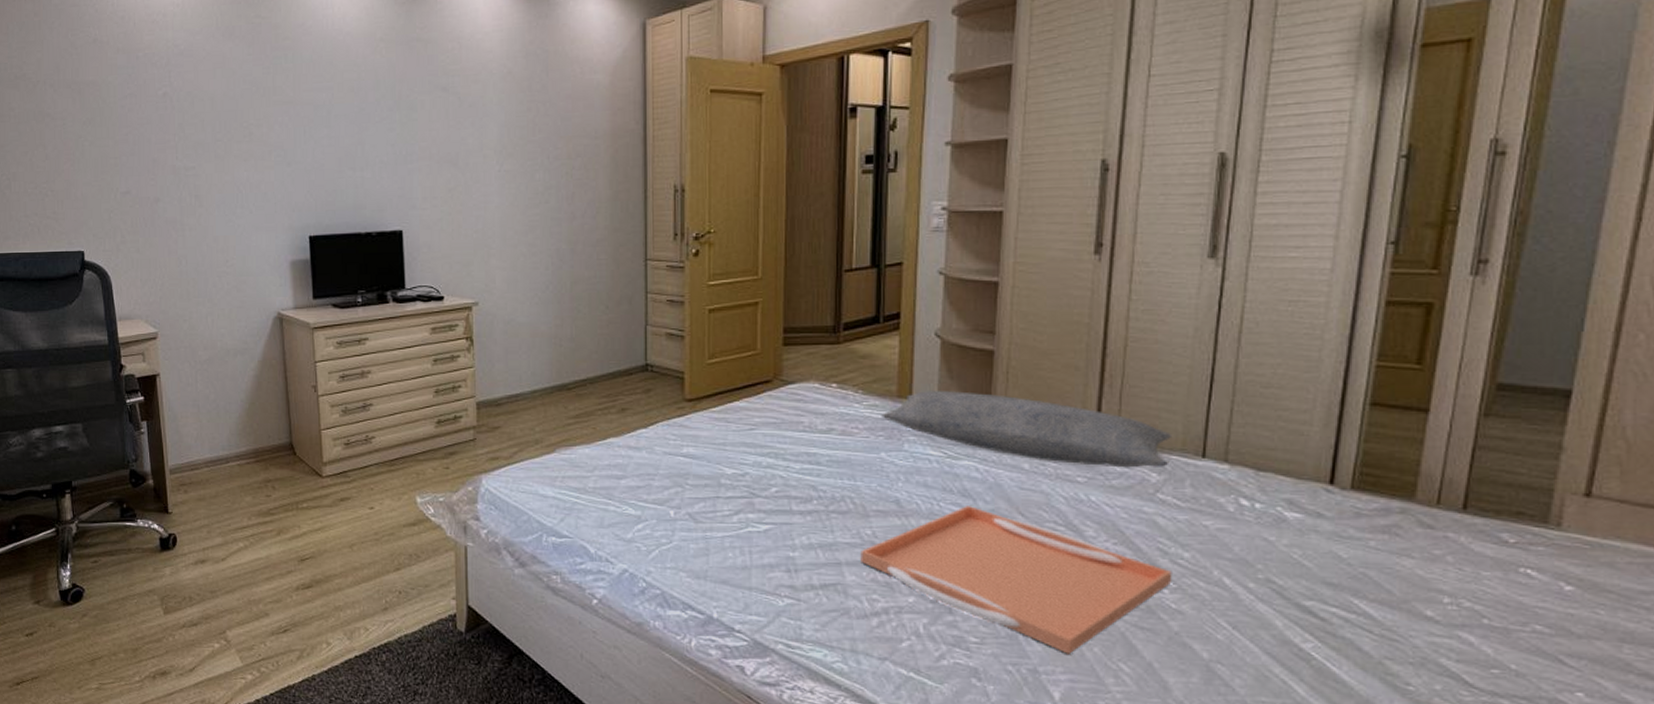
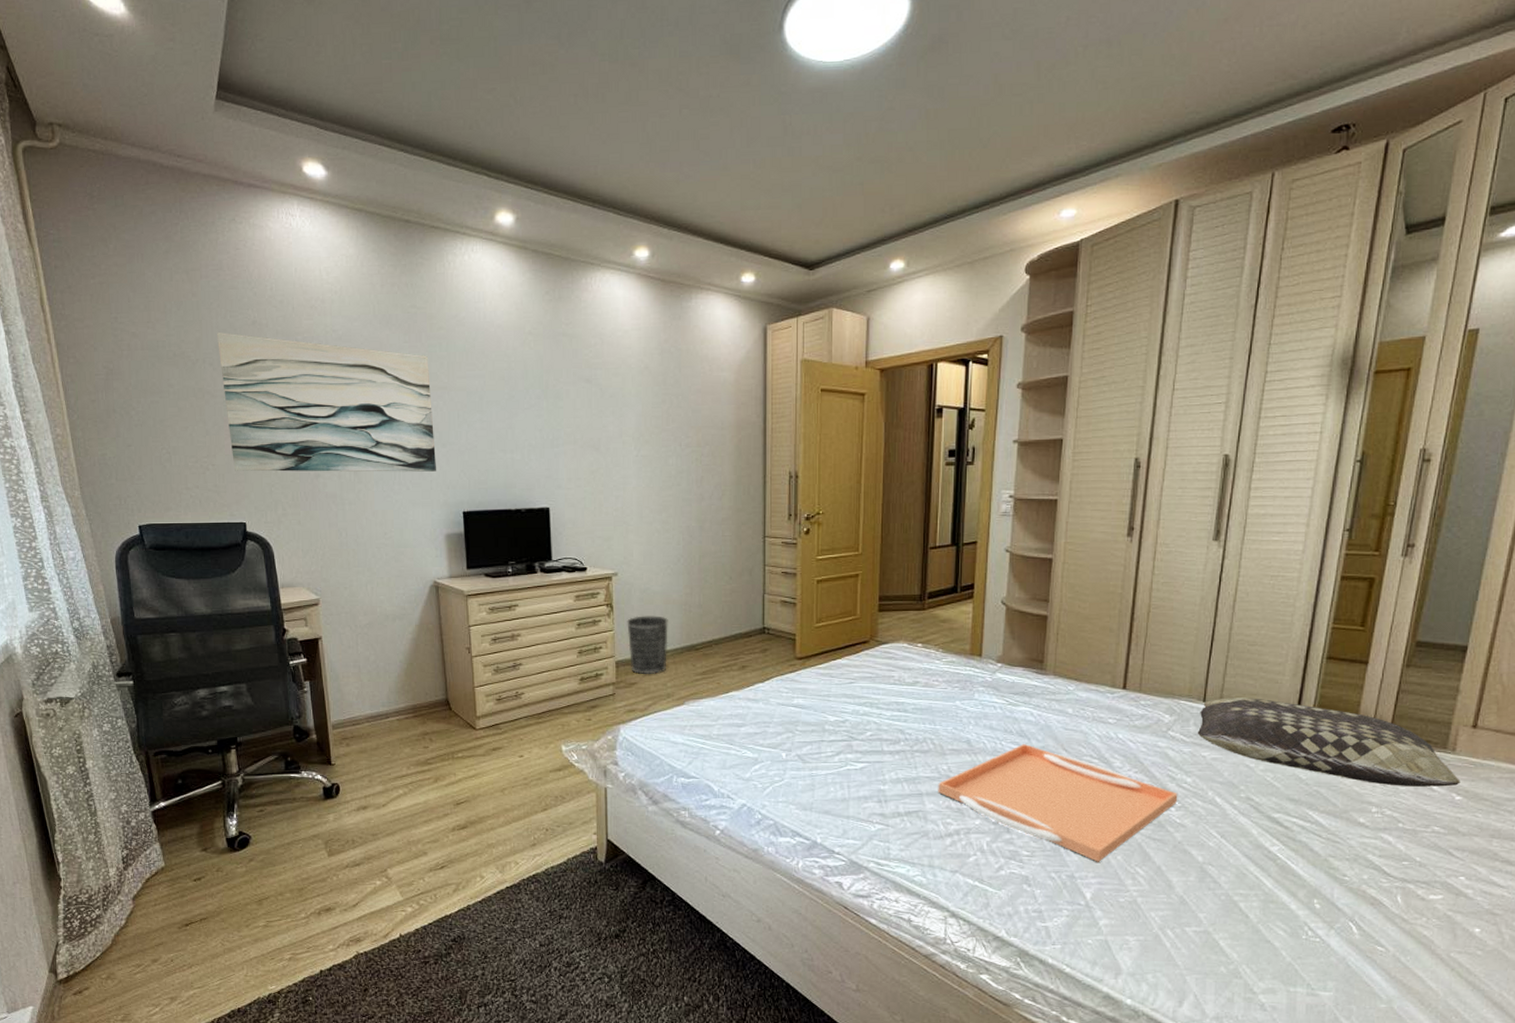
wall art: none [57,51,281,197] -> present [216,331,436,472]
wastebasket: none [489,350,536,418] -> present [627,616,668,675]
pillow: present [881,391,1171,468] -> none [957,649,1181,711]
cushion: none [1195,453,1571,573] -> present [1197,698,1461,787]

